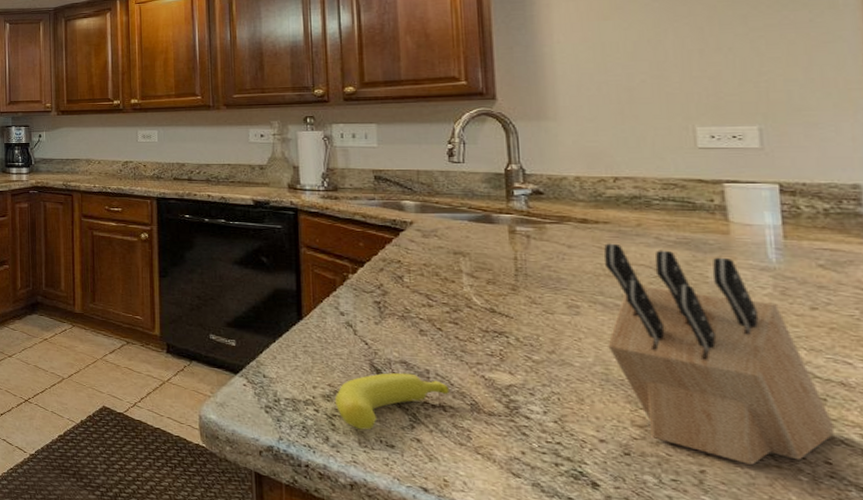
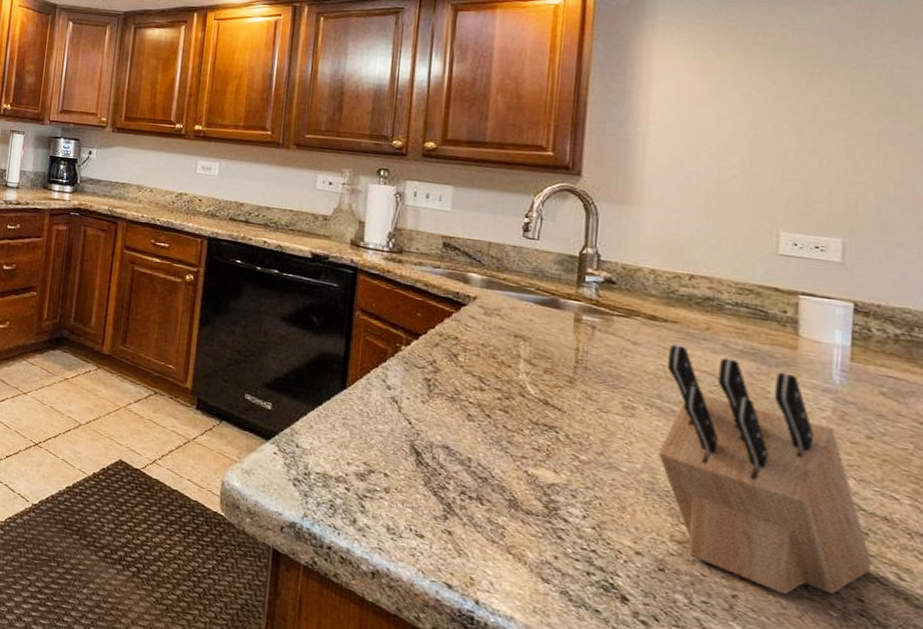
banana: present [334,372,449,430] -> none [367,456,489,516]

